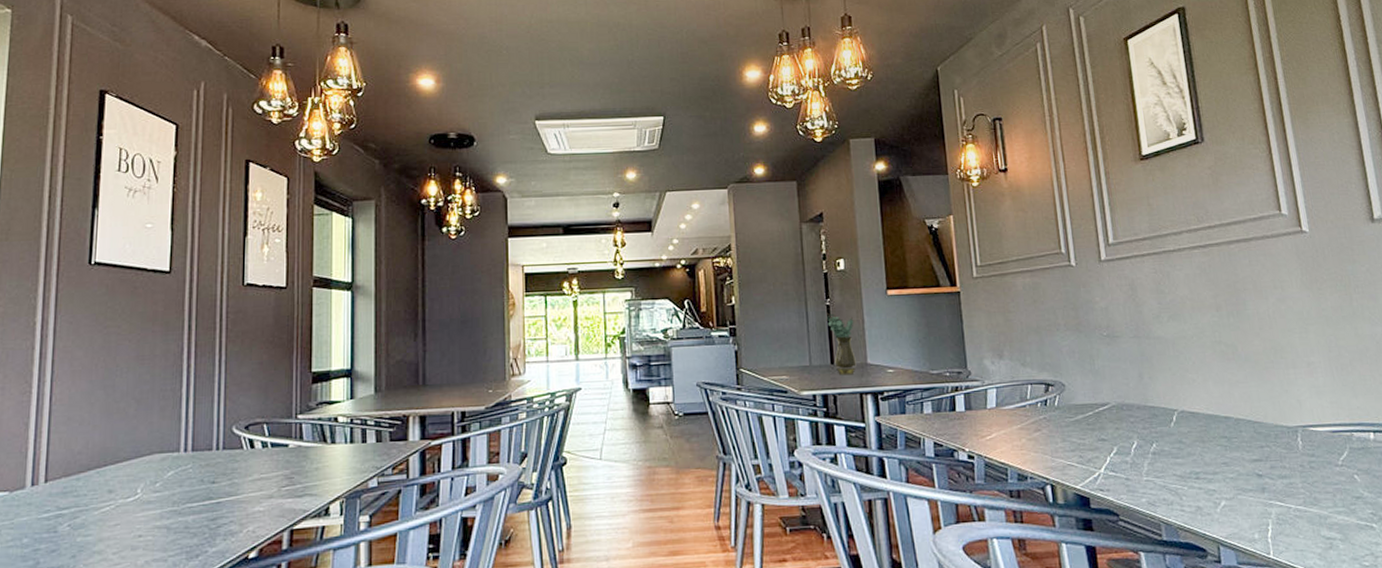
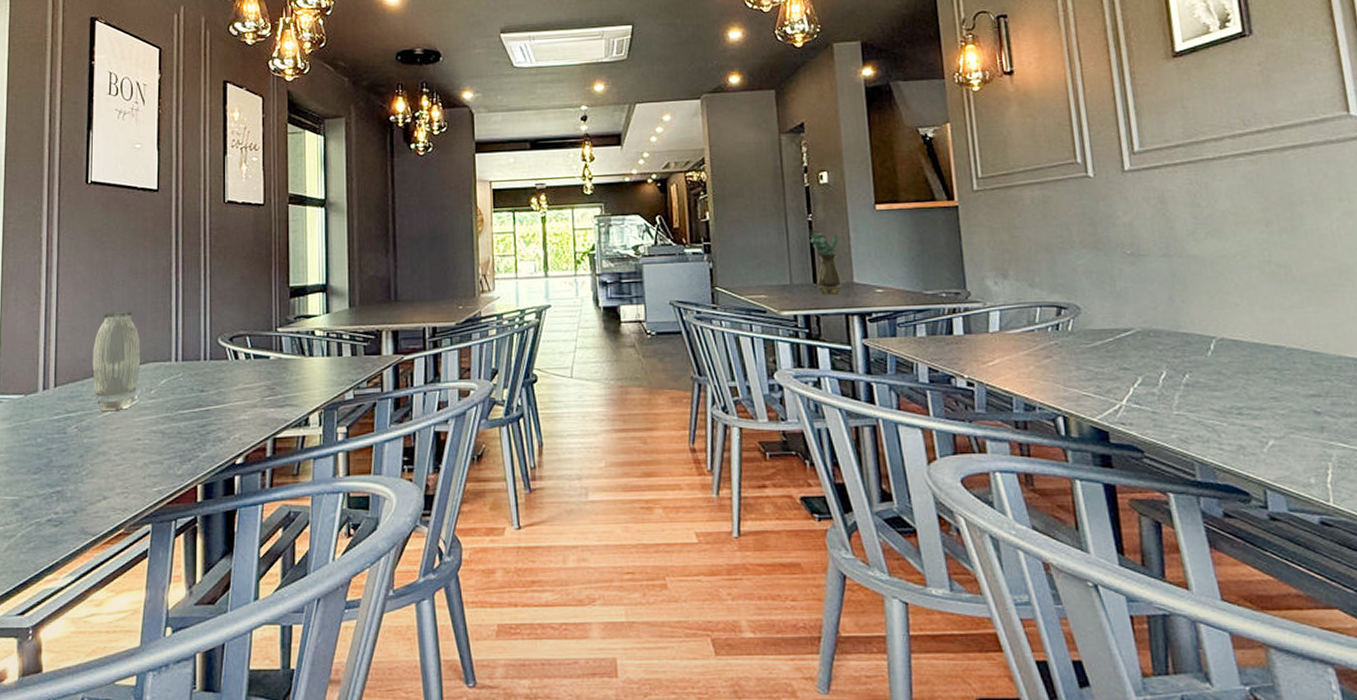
vase: none [89,400,146,508] -> present [92,312,141,412]

